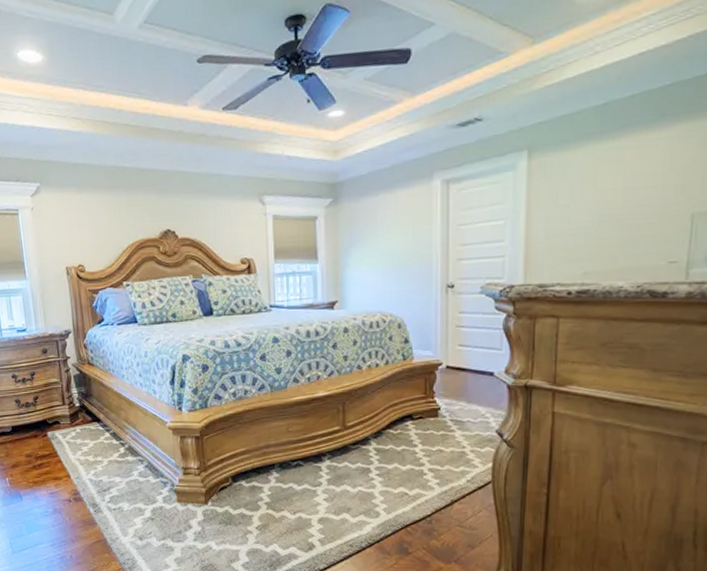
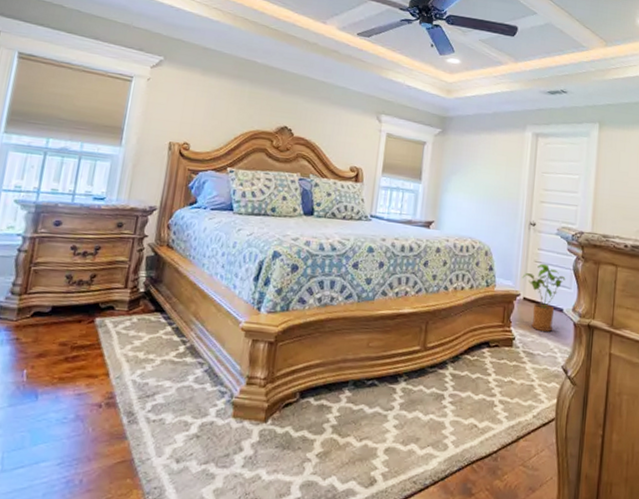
house plant: none [442,327,495,398] -> present [522,263,566,332]

